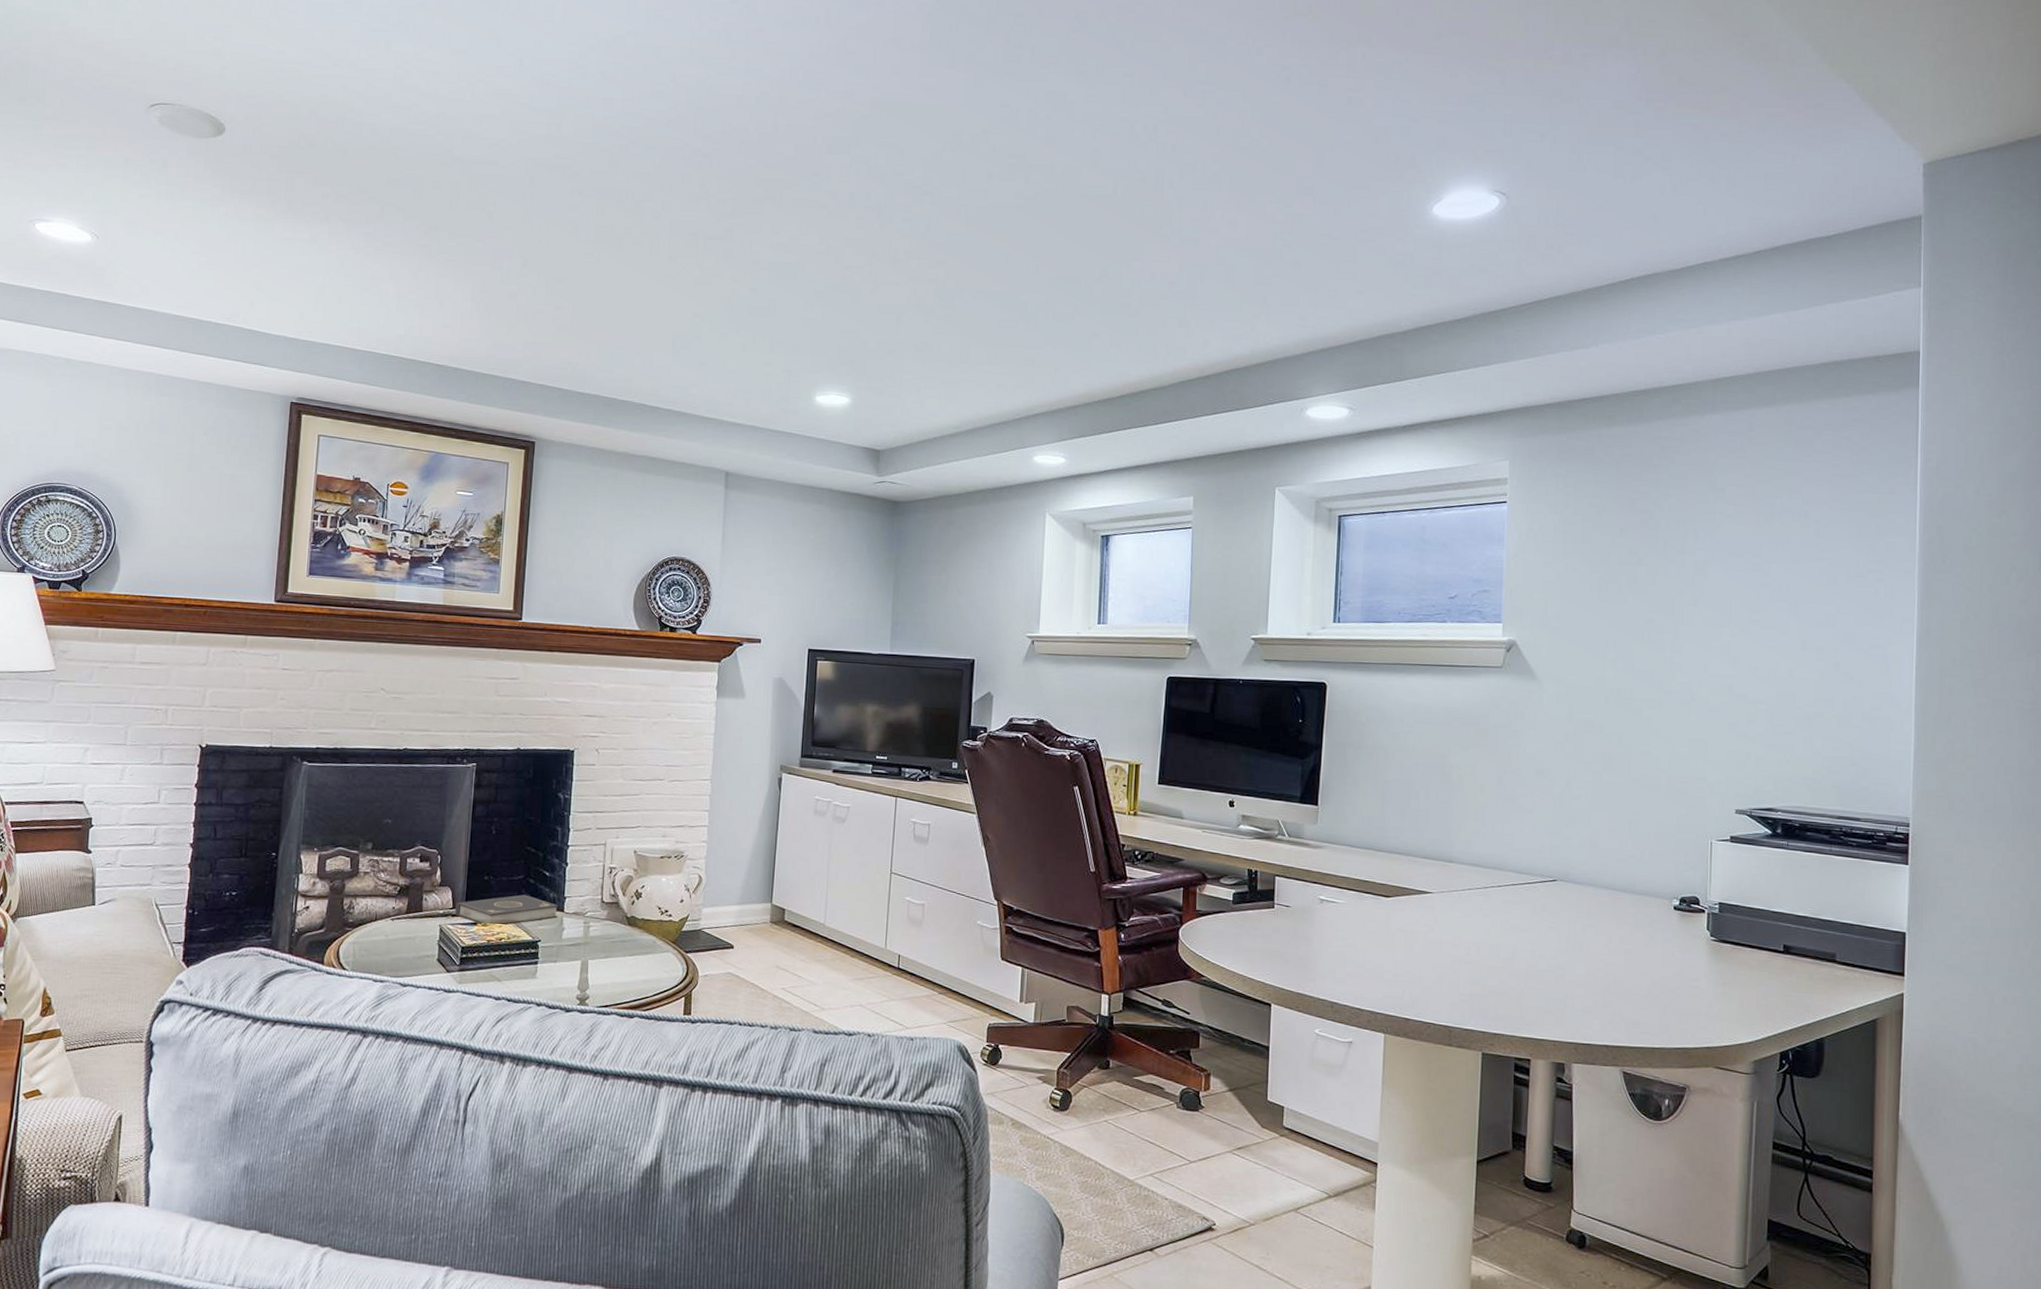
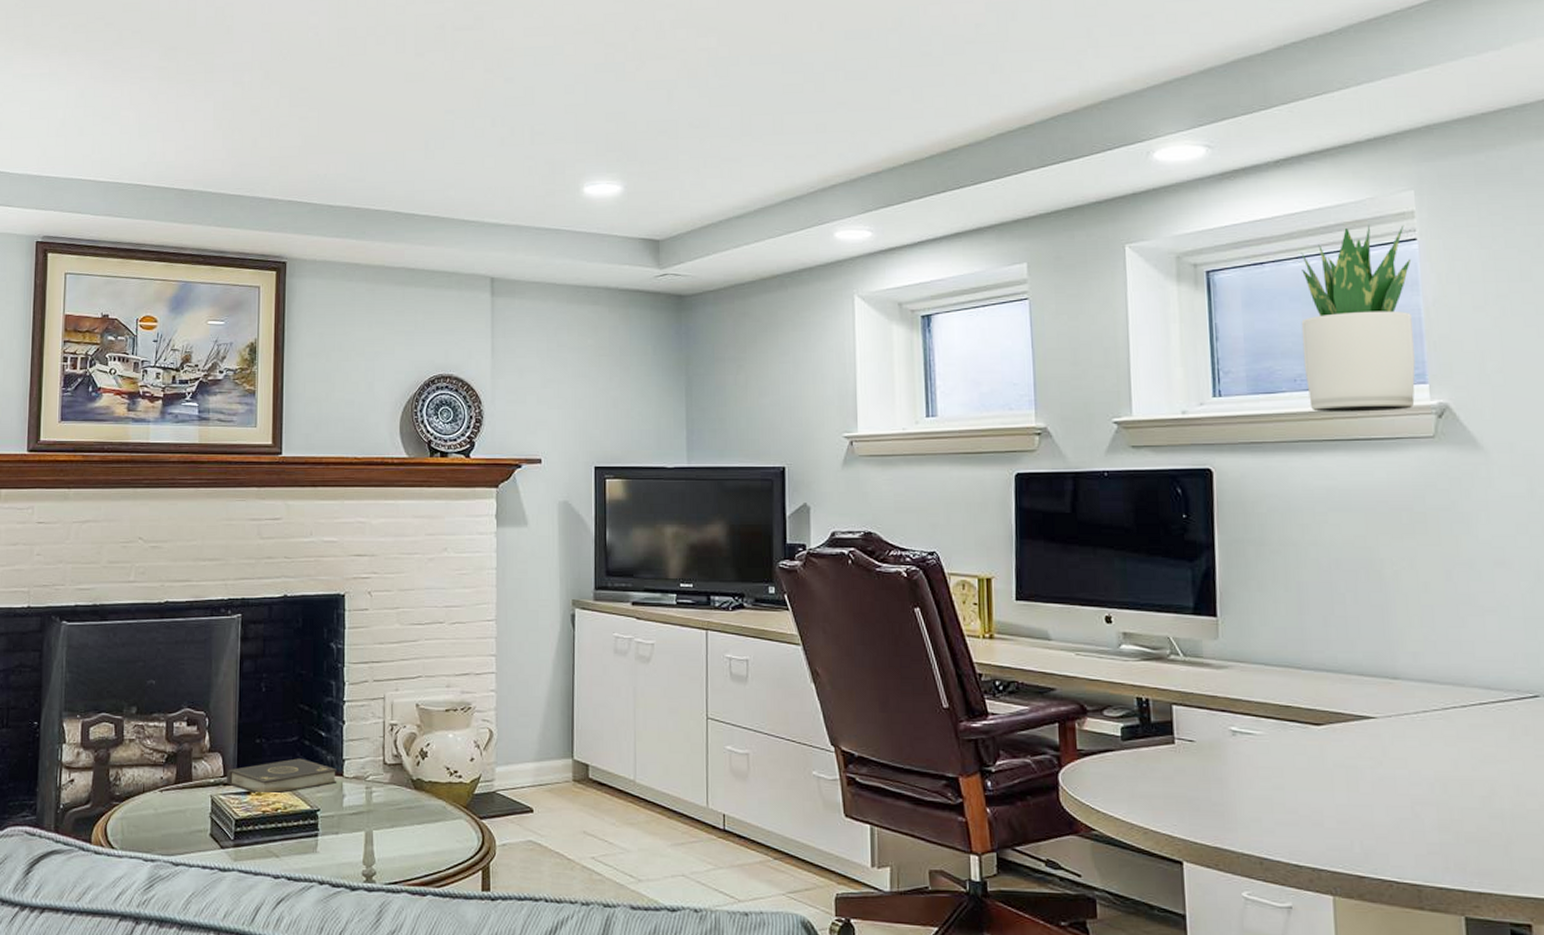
planter: none [1407,487,1501,644] -> present [1301,225,1416,413]

